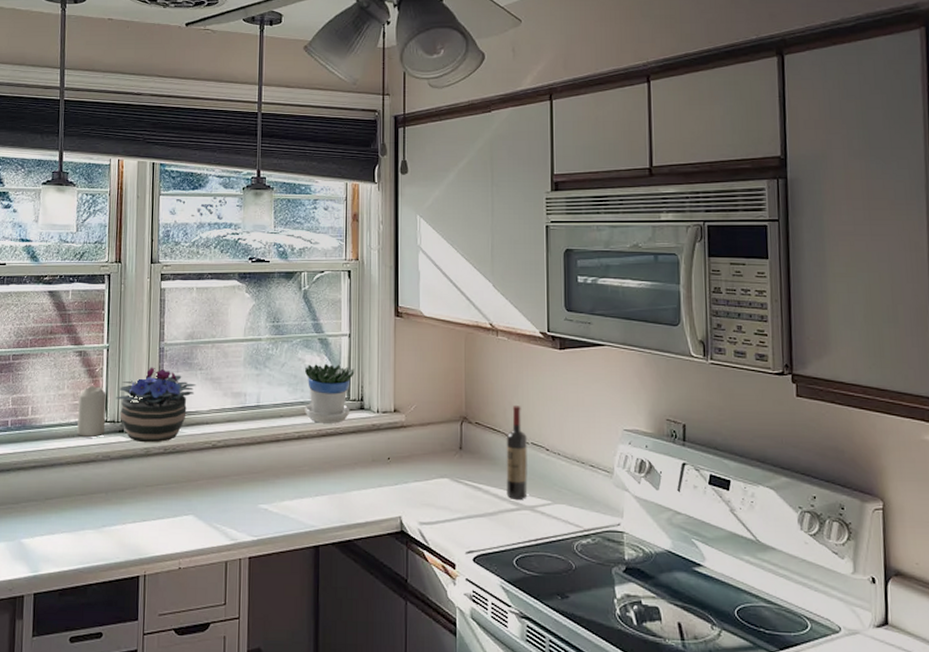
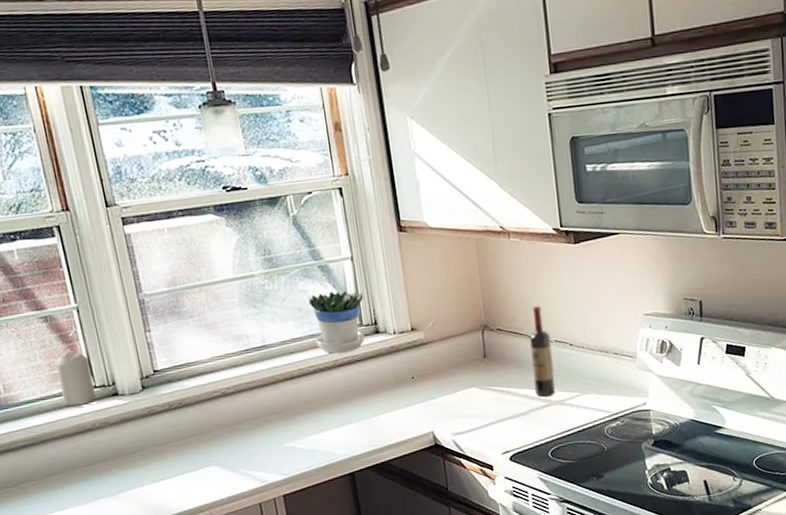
potted flower: present [116,367,196,443] -> none [100,321,191,403]

